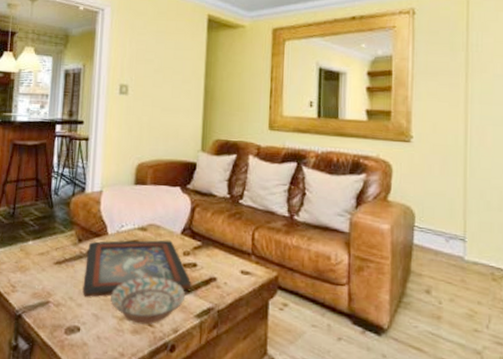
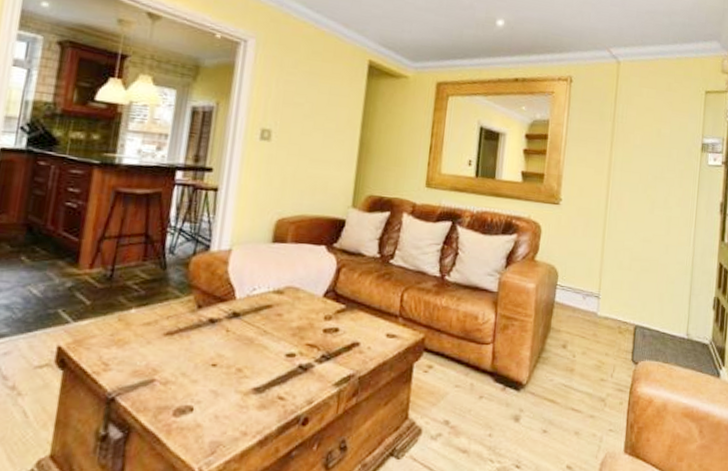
decorative tray: present [82,240,191,297] -> none [199,303,331,371]
decorative bowl: present [111,276,186,325] -> none [234,344,324,398]

